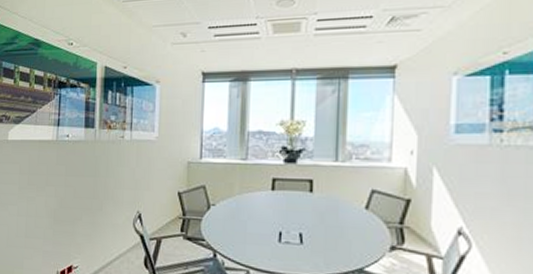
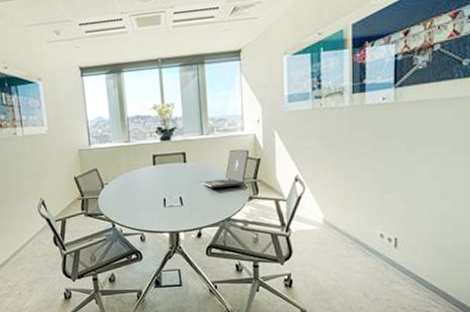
laptop: none [327,184,397,230] -> present [199,149,250,188]

